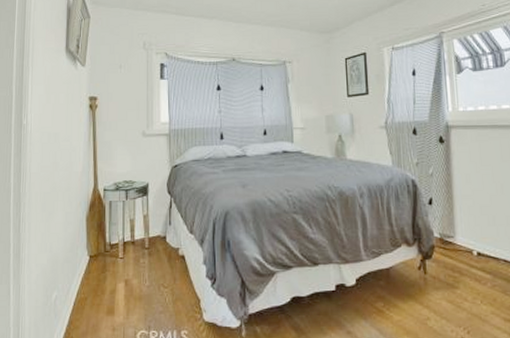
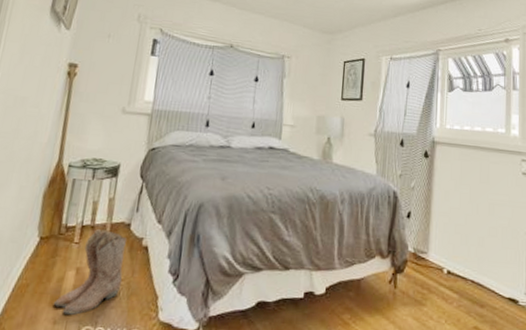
boots: none [110,244,166,321] -> present [53,229,126,315]

